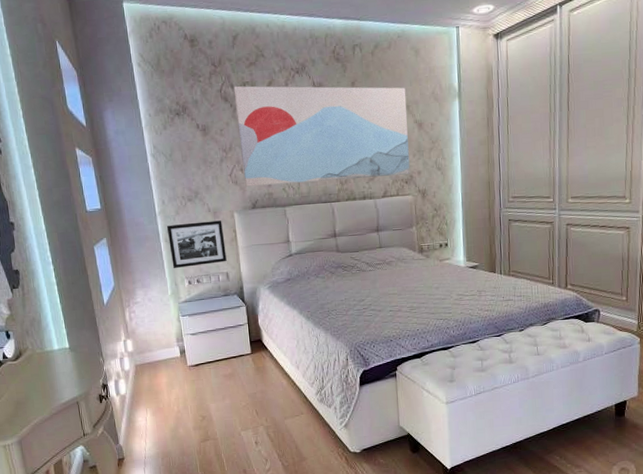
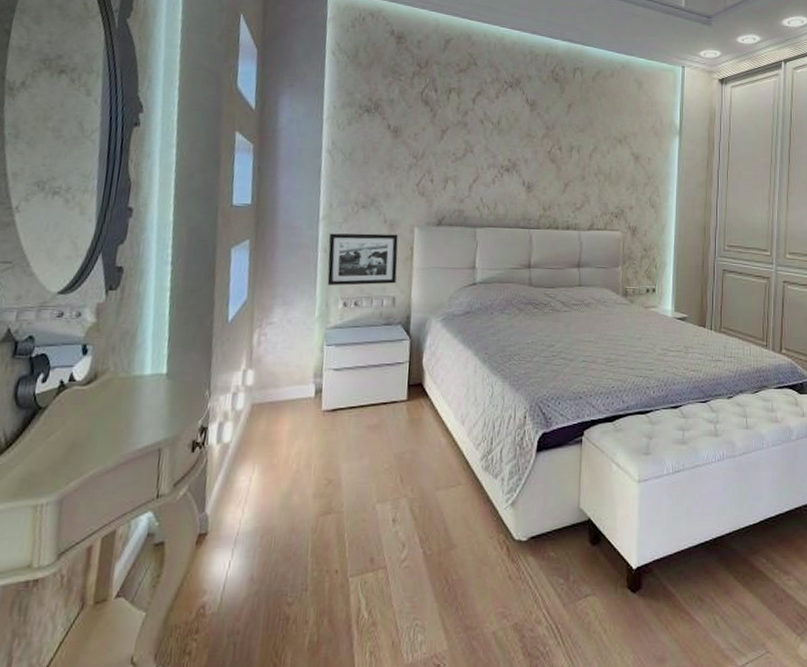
wall art: present [233,86,410,187] -> none [433,90,625,208]

